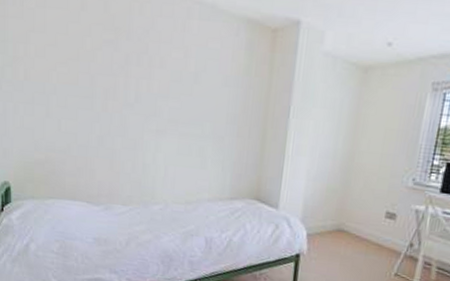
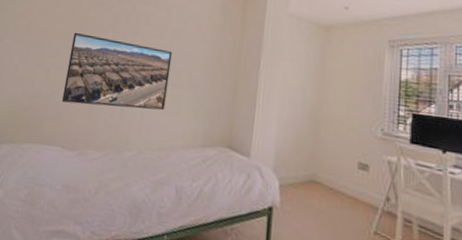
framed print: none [78,77,194,164] -> present [61,32,173,111]

